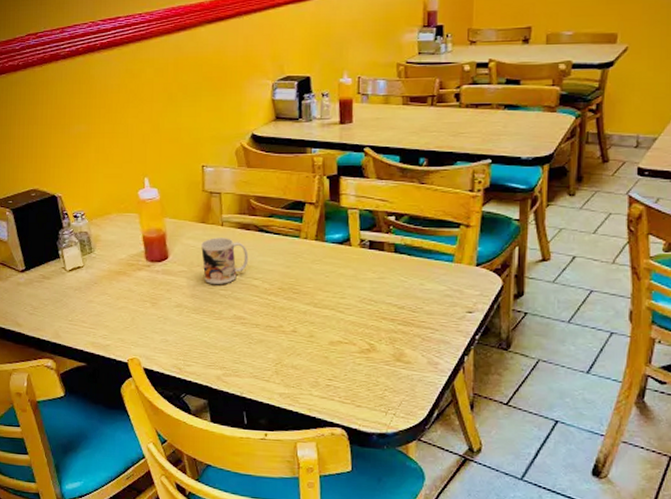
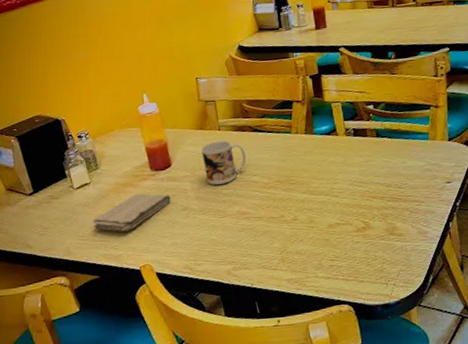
washcloth: none [83,284,166,321] -> present [93,193,172,232]

